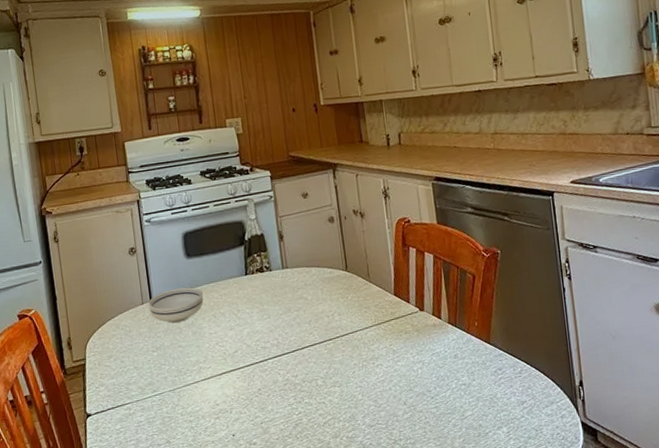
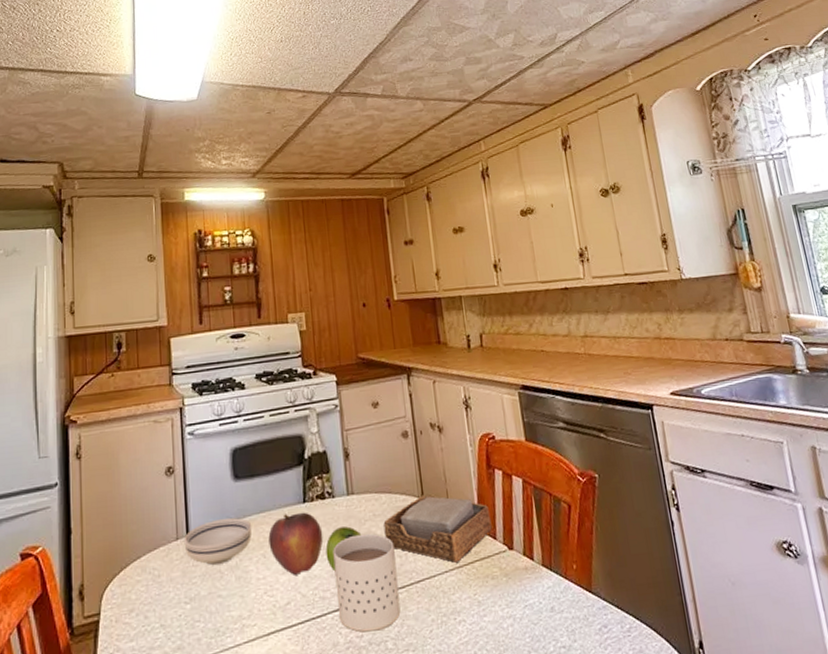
fruit: none [217,282,263,331] -> present [268,512,324,575]
fruit: none [265,293,296,328] -> present [325,526,362,572]
mug: none [271,298,329,373] -> present [333,533,401,632]
napkin holder: none [313,268,406,321] -> present [383,495,492,563]

